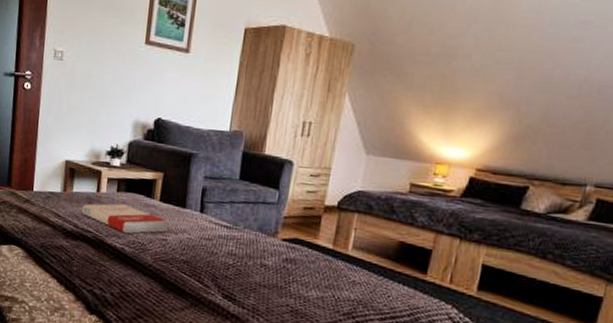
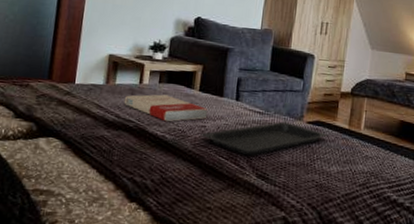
serving tray: none [161,237,307,274] -> present [200,121,328,156]

